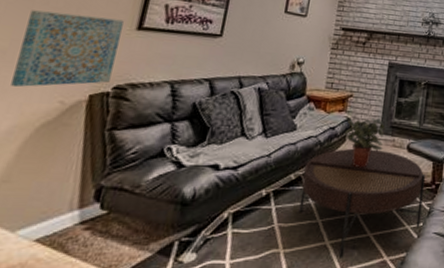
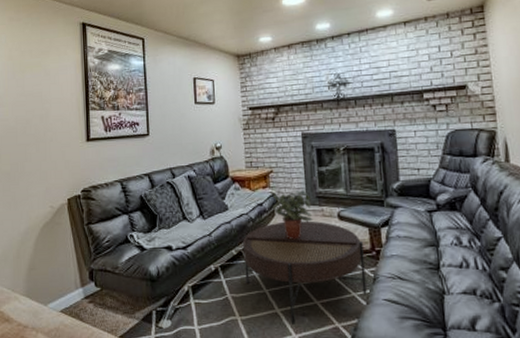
wall art: present [11,10,124,88] -> none [17,135,78,200]

